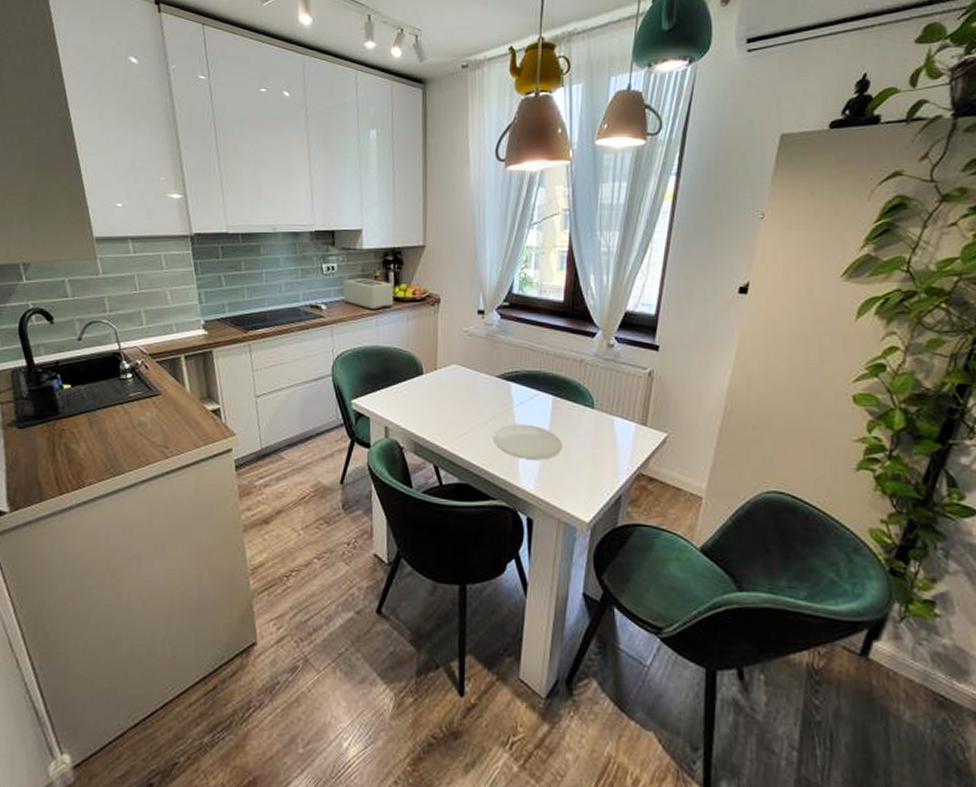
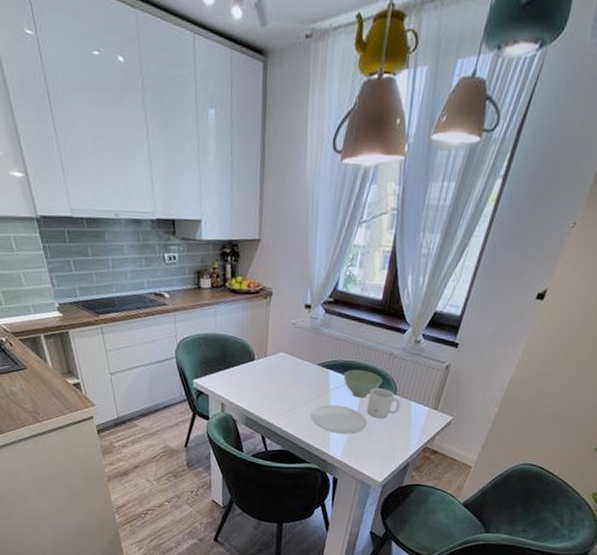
toaster: present [342,277,394,311] -> none [183,268,231,301]
bowl: none [528,381,576,415] -> present [343,370,383,398]
mug: none [561,401,600,438] -> present [367,388,401,418]

